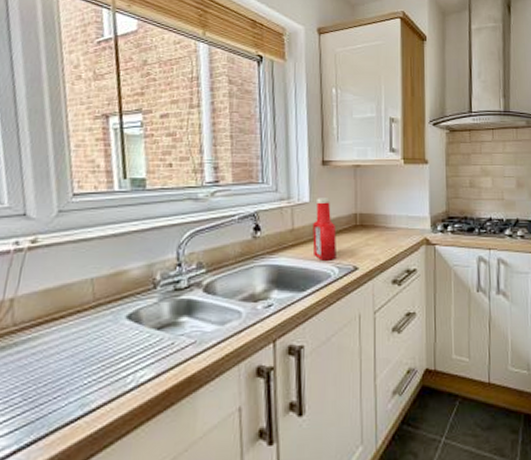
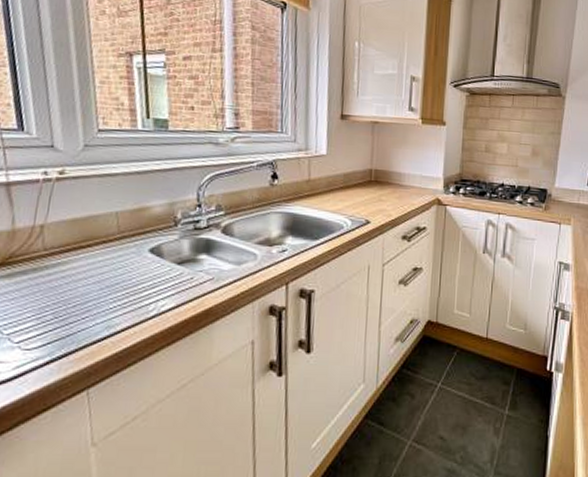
ketchup bottle: present [312,198,337,261] -> none [327,151,352,213]

